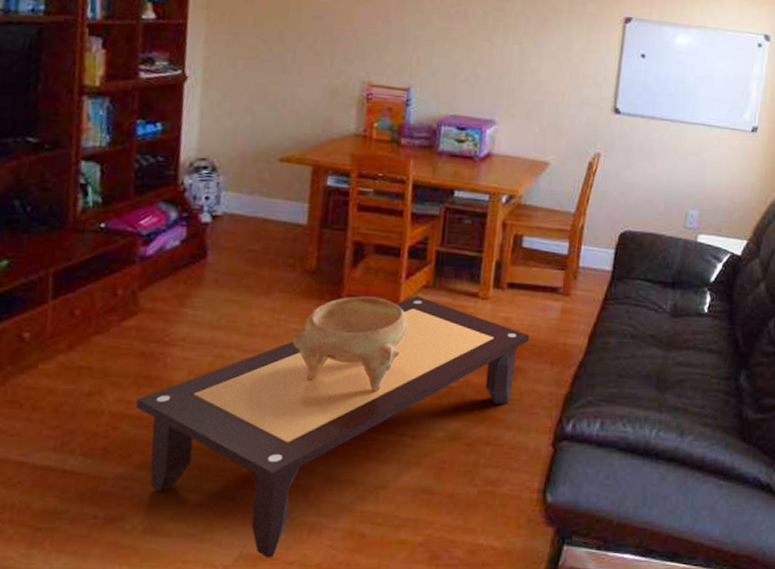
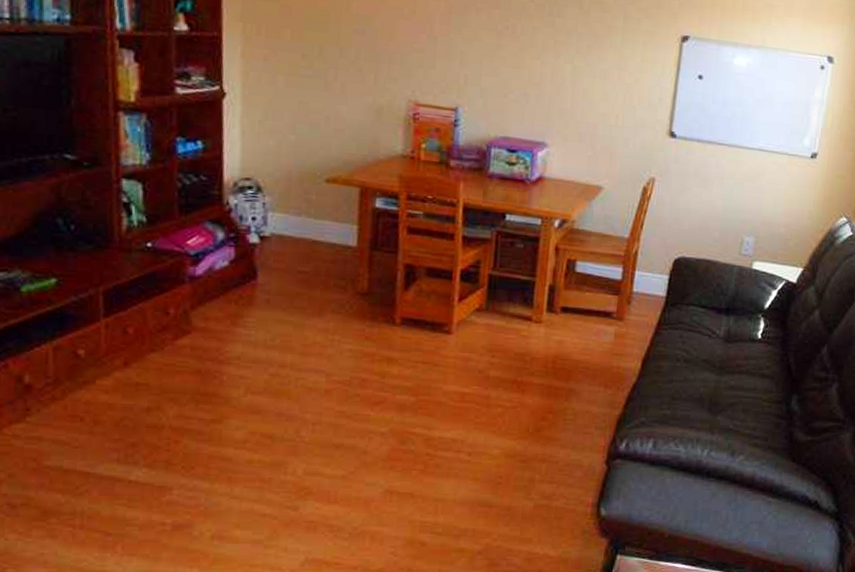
coffee table: present [136,295,530,558] -> none [195,318,584,563]
decorative bowl: present [292,296,408,391] -> none [347,318,461,410]

